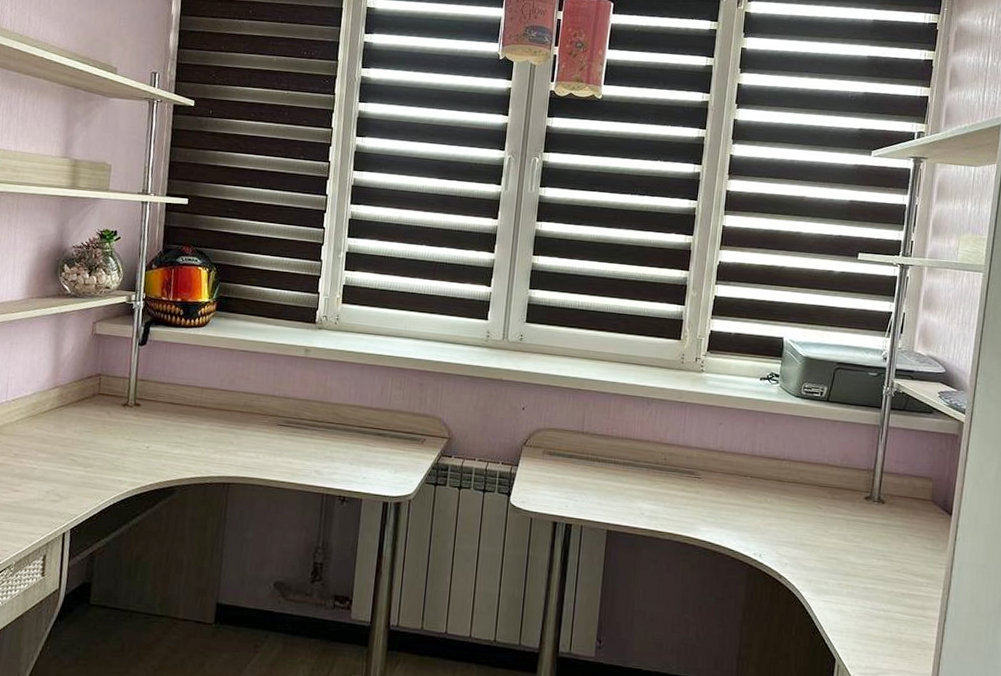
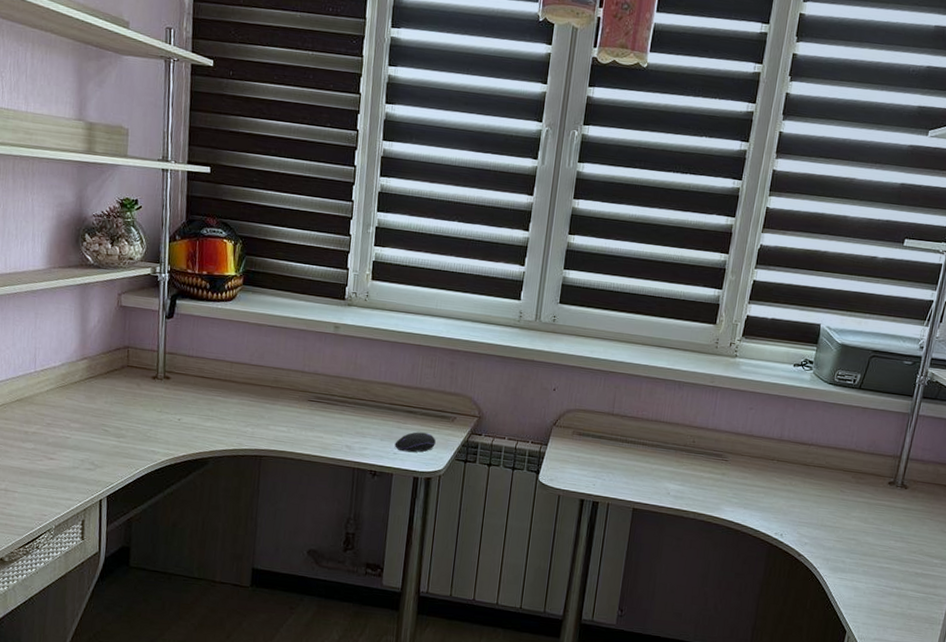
computer mouse: none [364,455,406,476] -> present [394,432,436,453]

